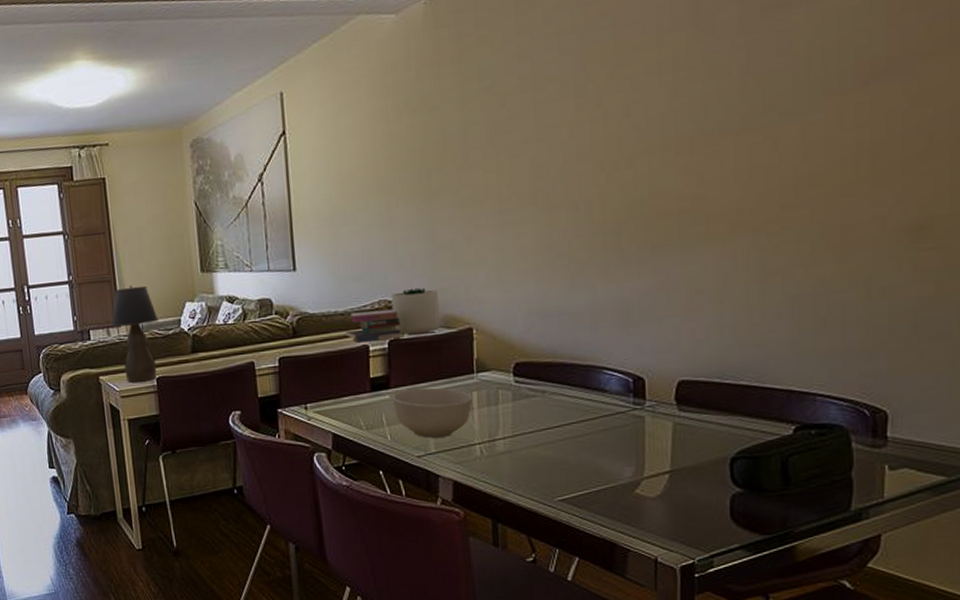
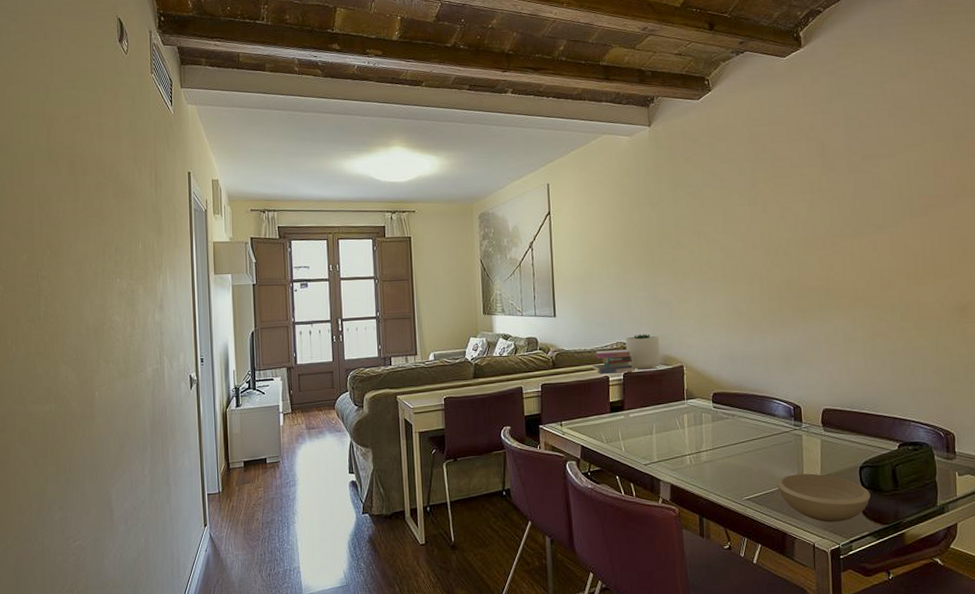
table lamp: present [110,285,159,383] -> none [408,322,448,402]
bowl: present [392,387,473,438] -> none [626,410,684,450]
bowl: none [604,467,745,531] -> present [776,473,871,523]

